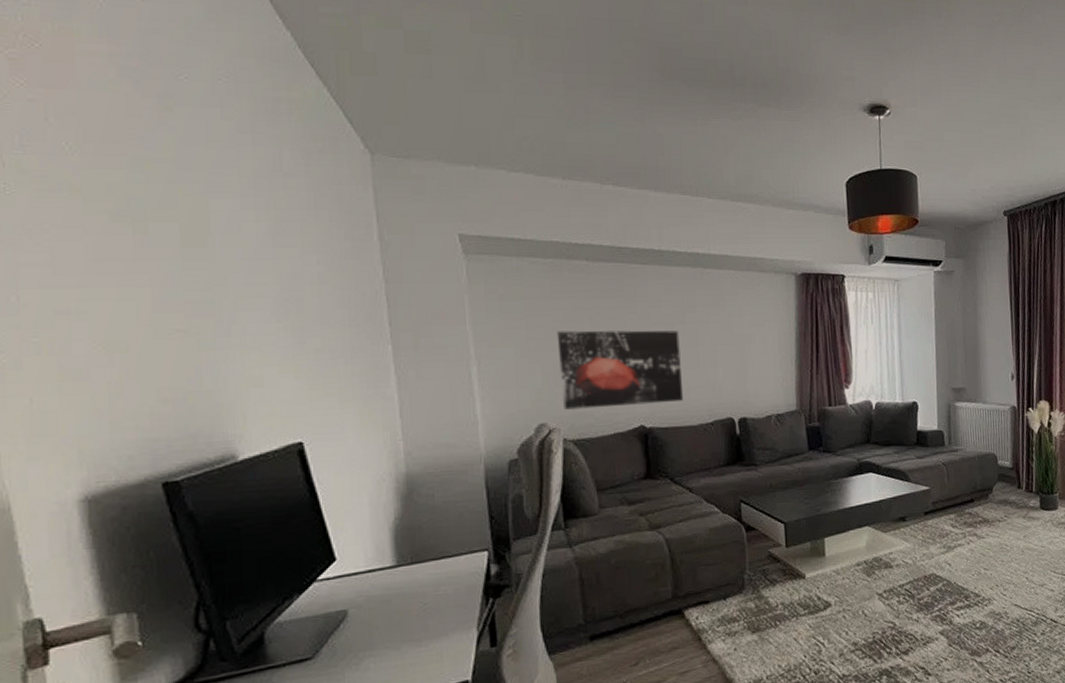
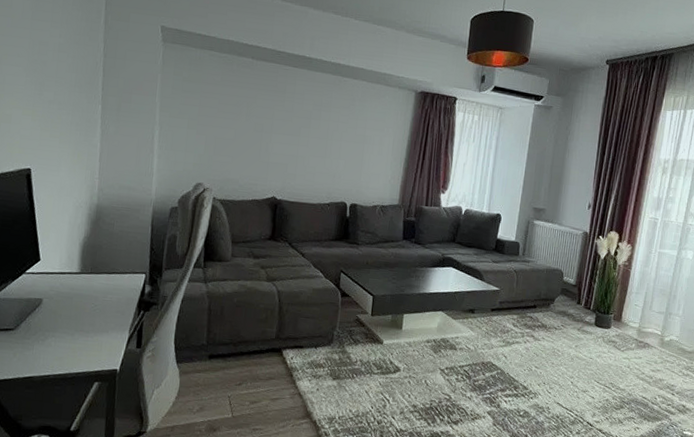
wall art: present [556,330,684,410] -> none [217,112,314,182]

